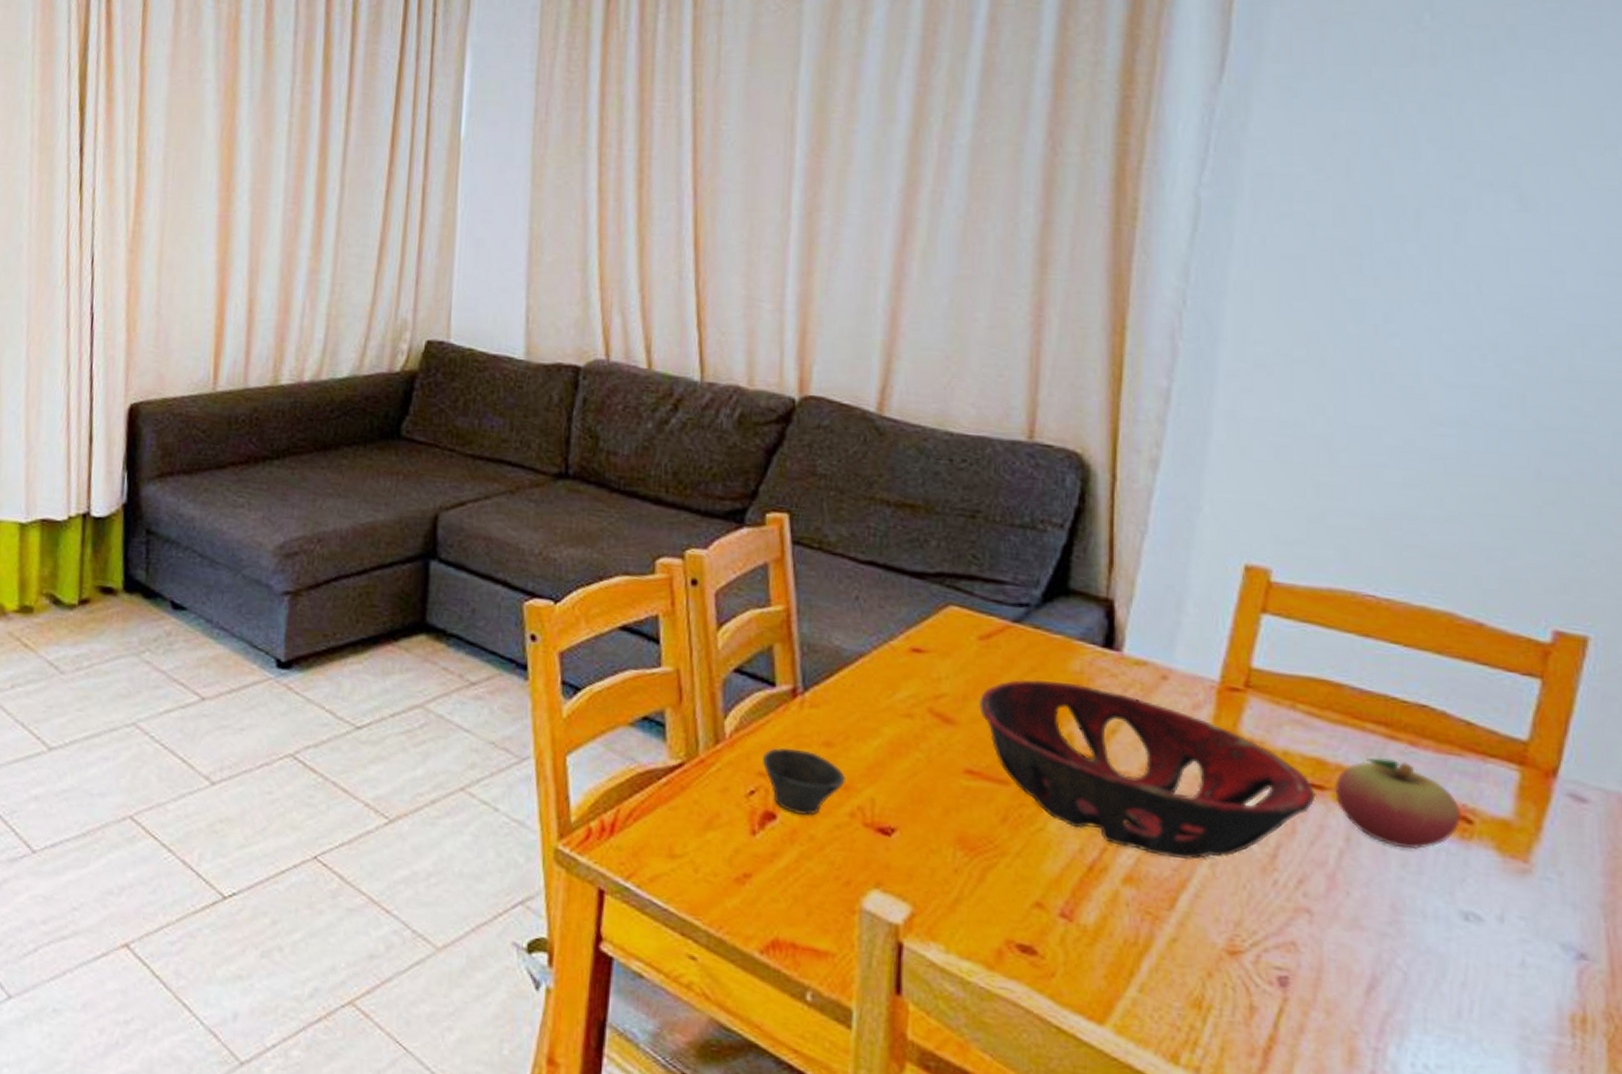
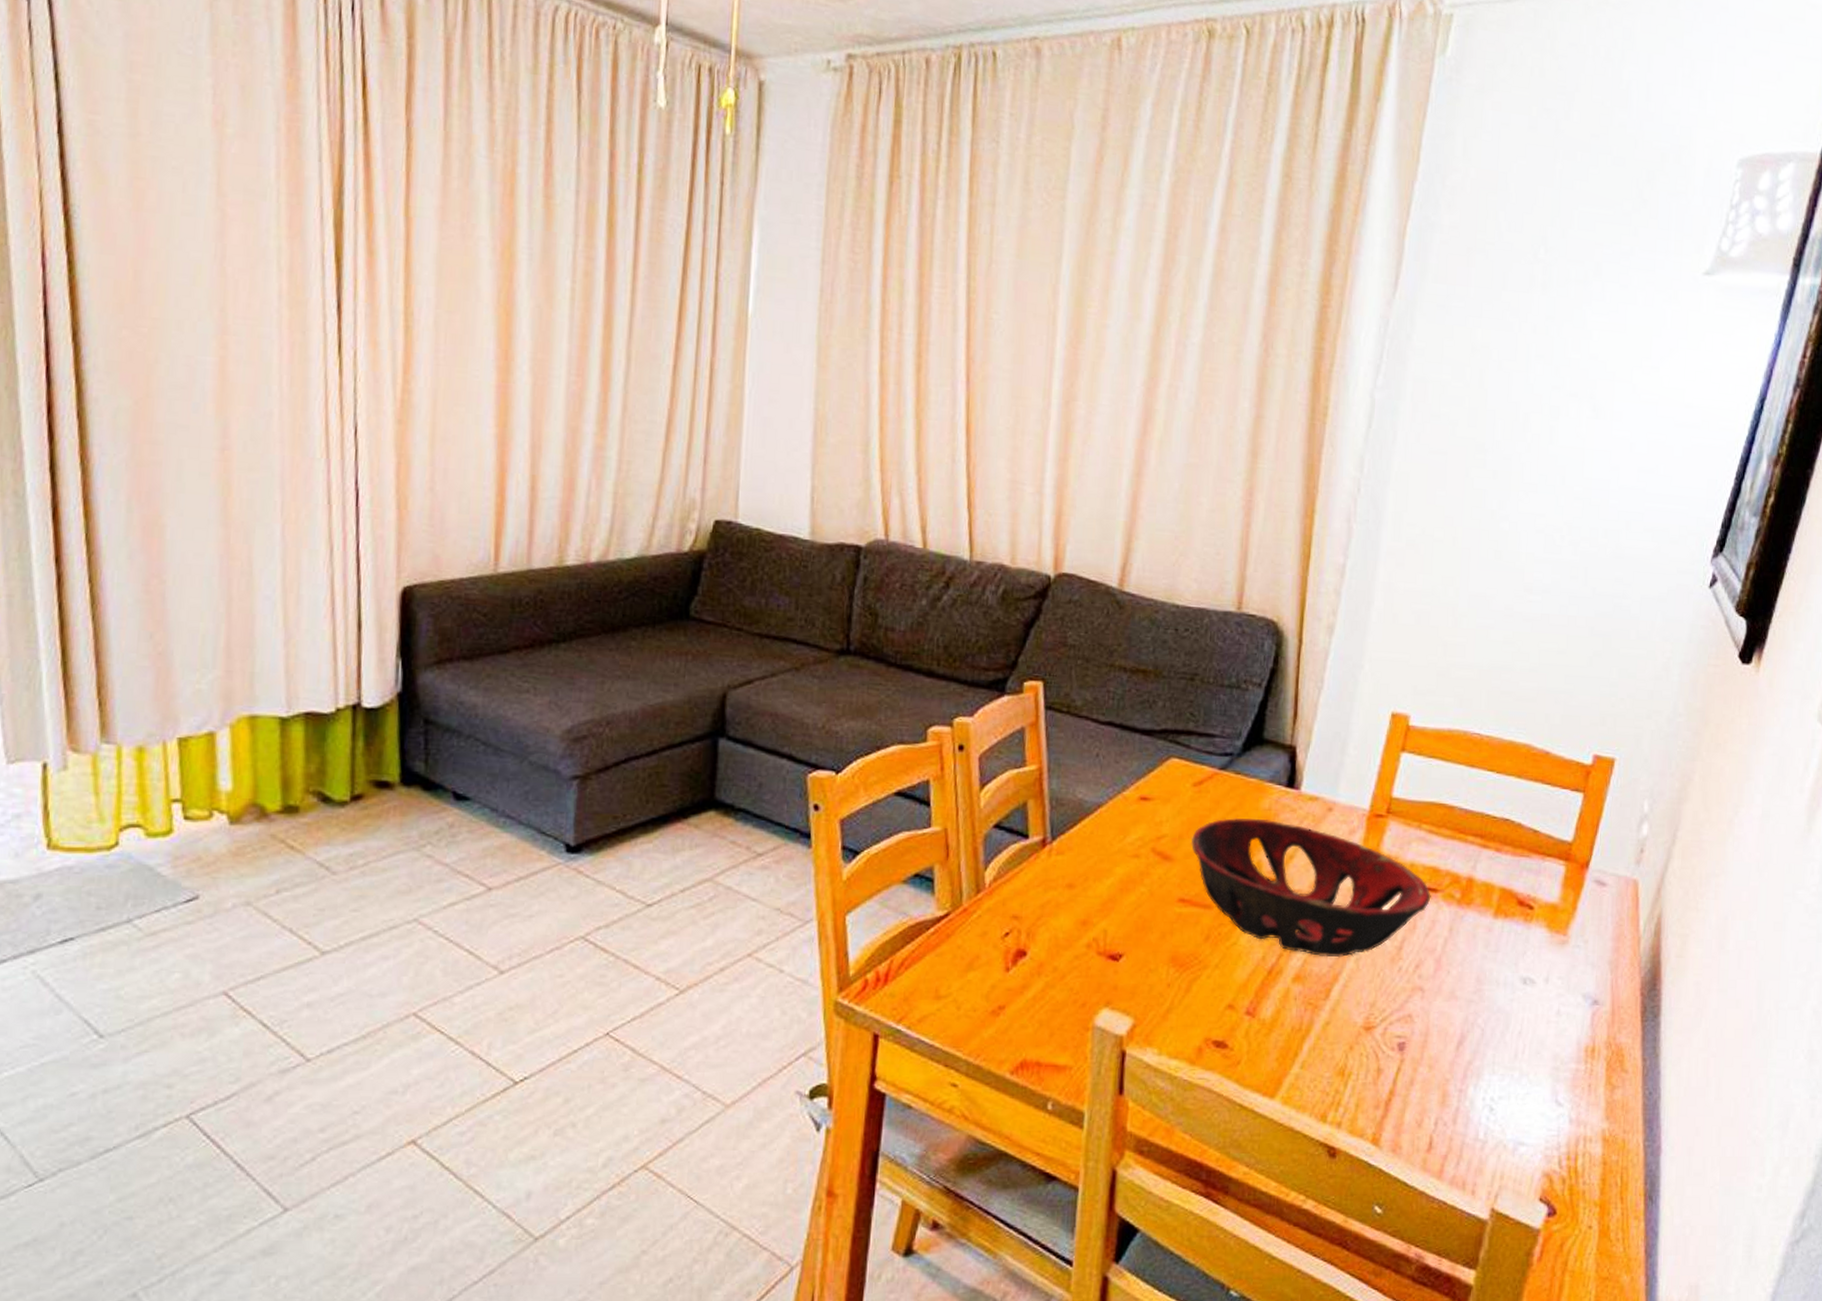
cup: present [762,748,845,816] -> none [1015,892,1084,950]
fruit: present [1335,757,1460,850] -> none [1444,863,1526,933]

